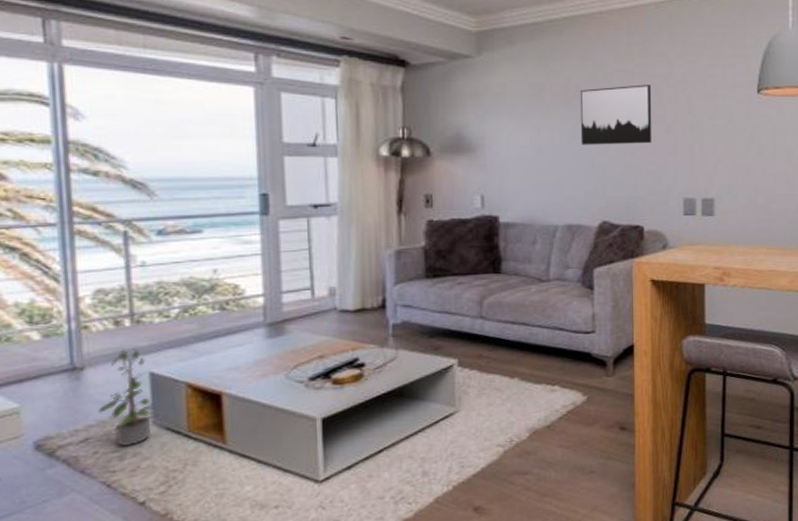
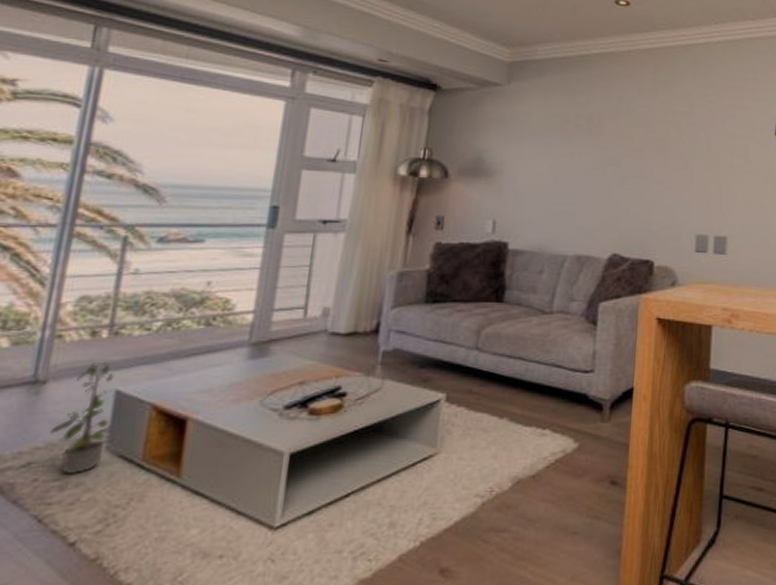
wall art: present [580,84,652,145] -> none [598,120,673,178]

